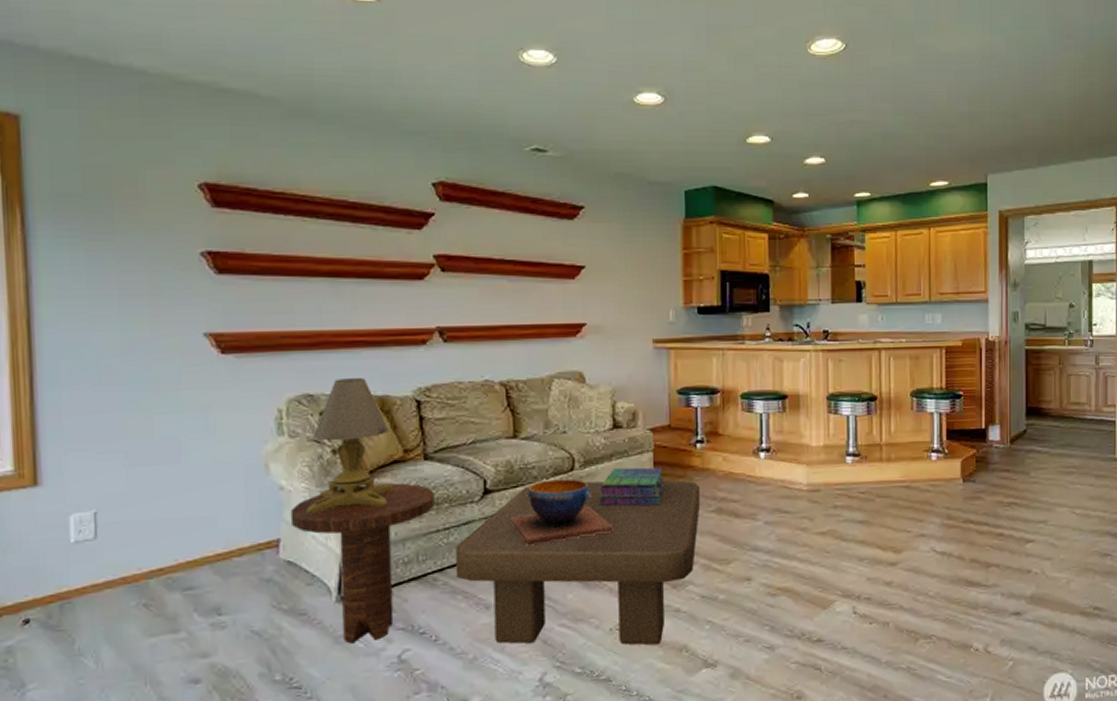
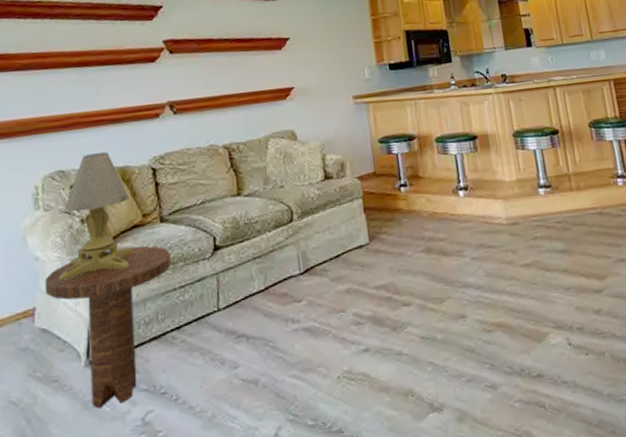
coffee table: present [455,480,701,646] -> none [191,224,411,400]
decorative bowl: present [509,478,614,546] -> none [238,229,333,298]
stack of books: present [599,467,664,506] -> none [317,213,376,254]

